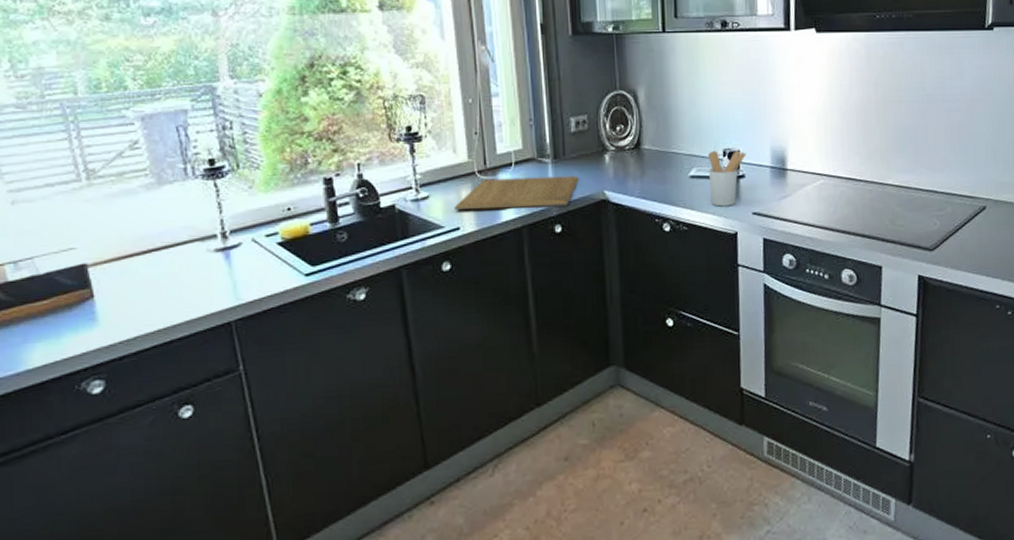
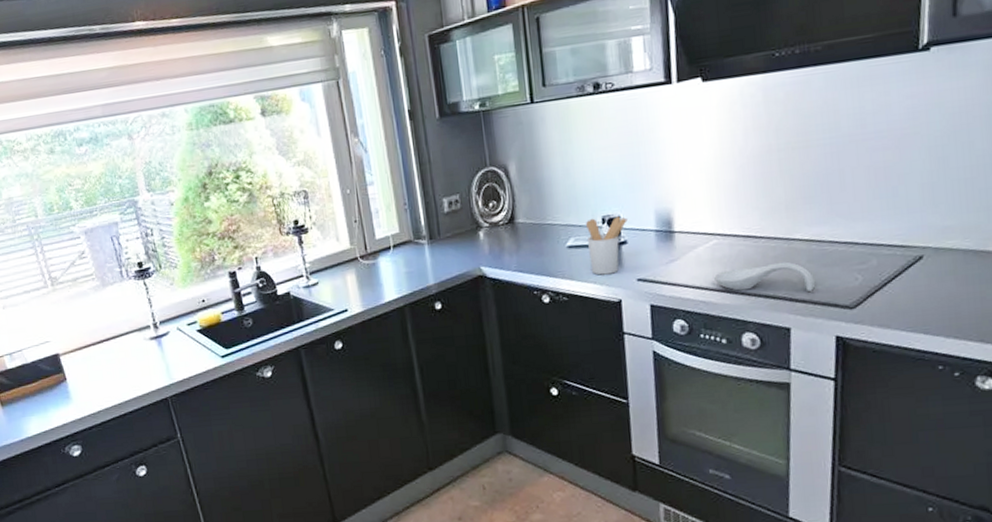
chopping board: present [453,175,579,210] -> none [340,254,455,293]
spoon rest: none [820,204,902,233] -> present [714,261,815,291]

